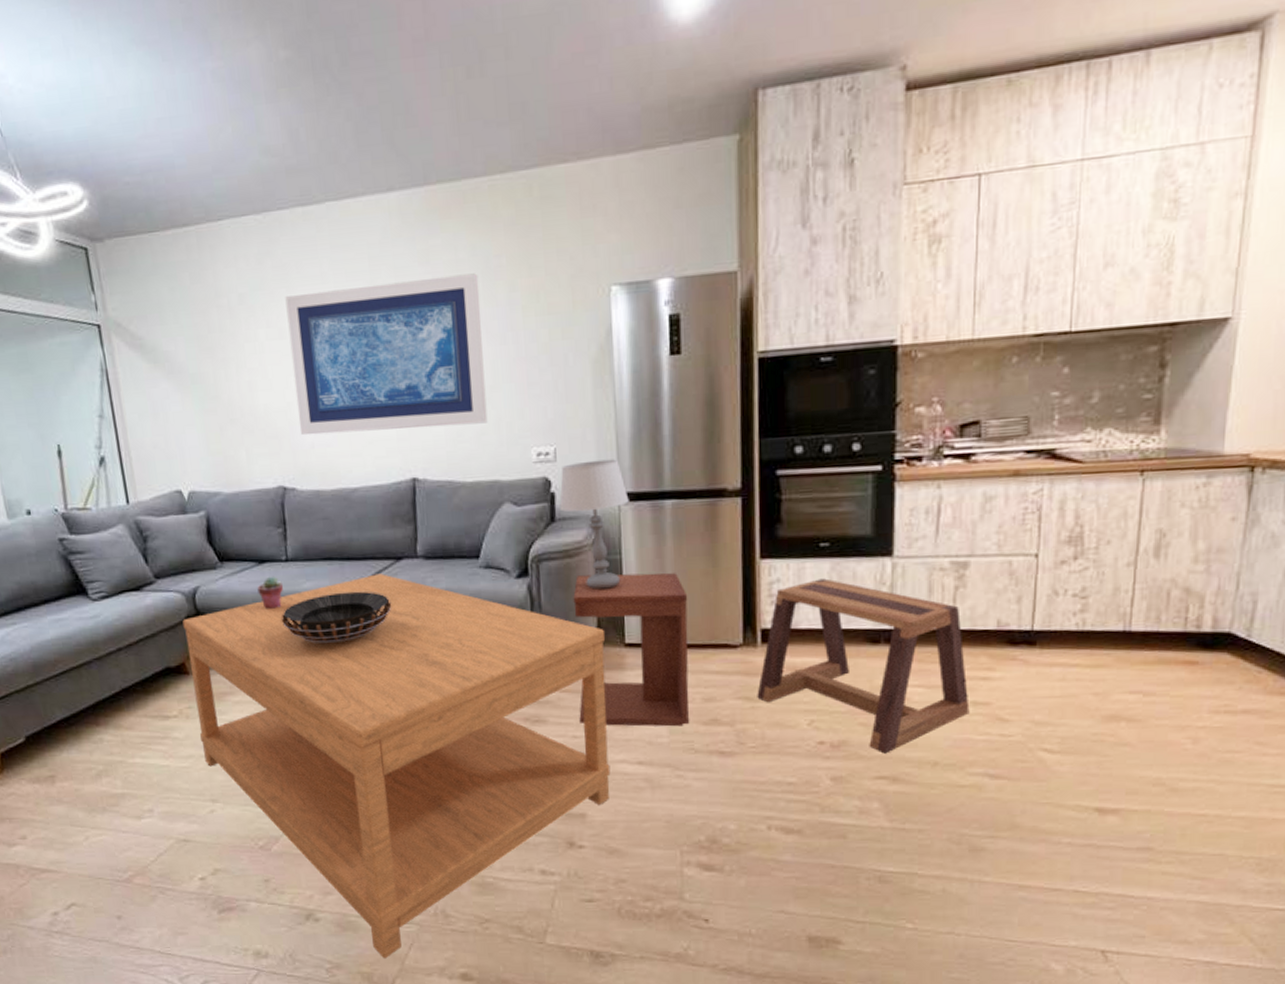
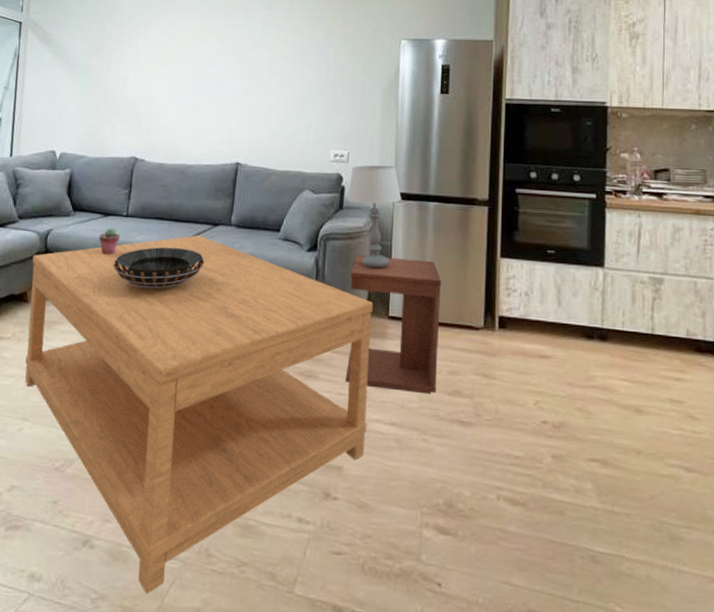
wall art: present [285,273,488,436] -> none [156,18,306,127]
stool: present [757,578,970,754] -> none [493,279,667,438]

